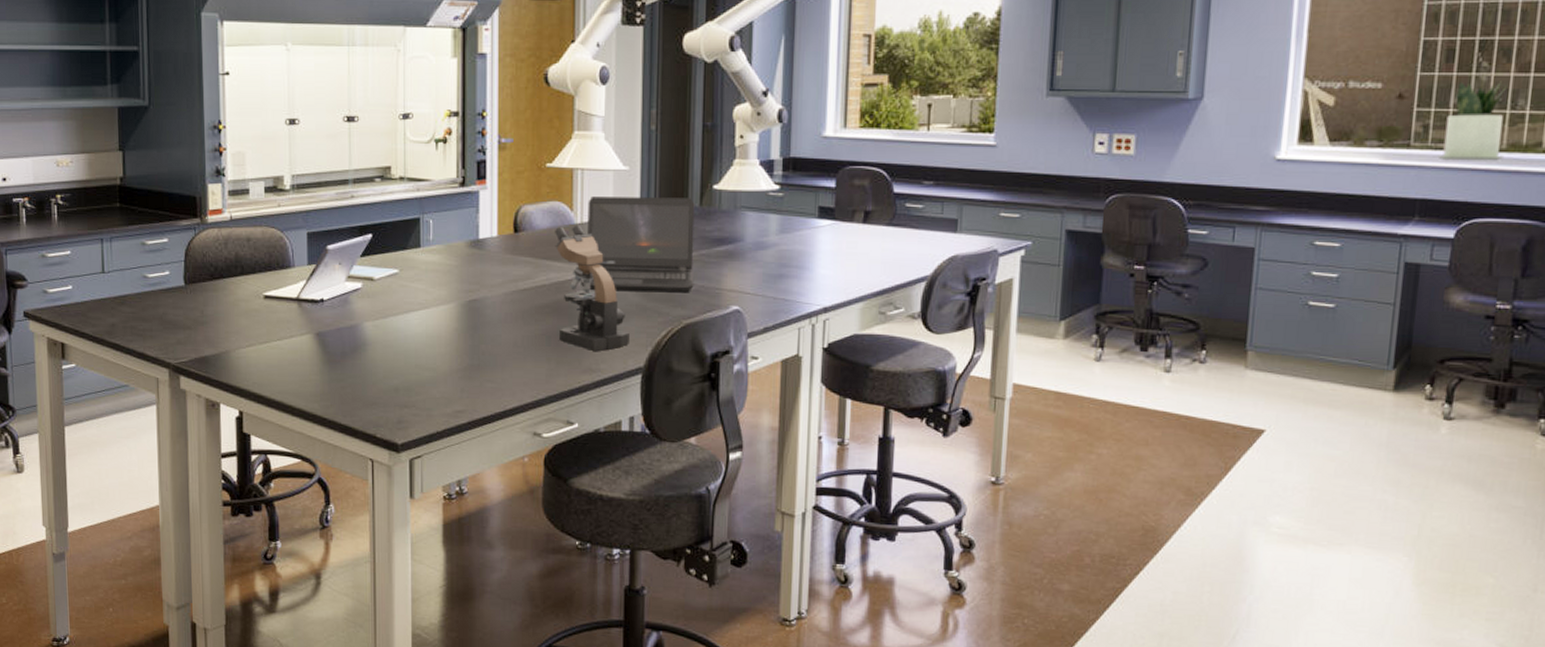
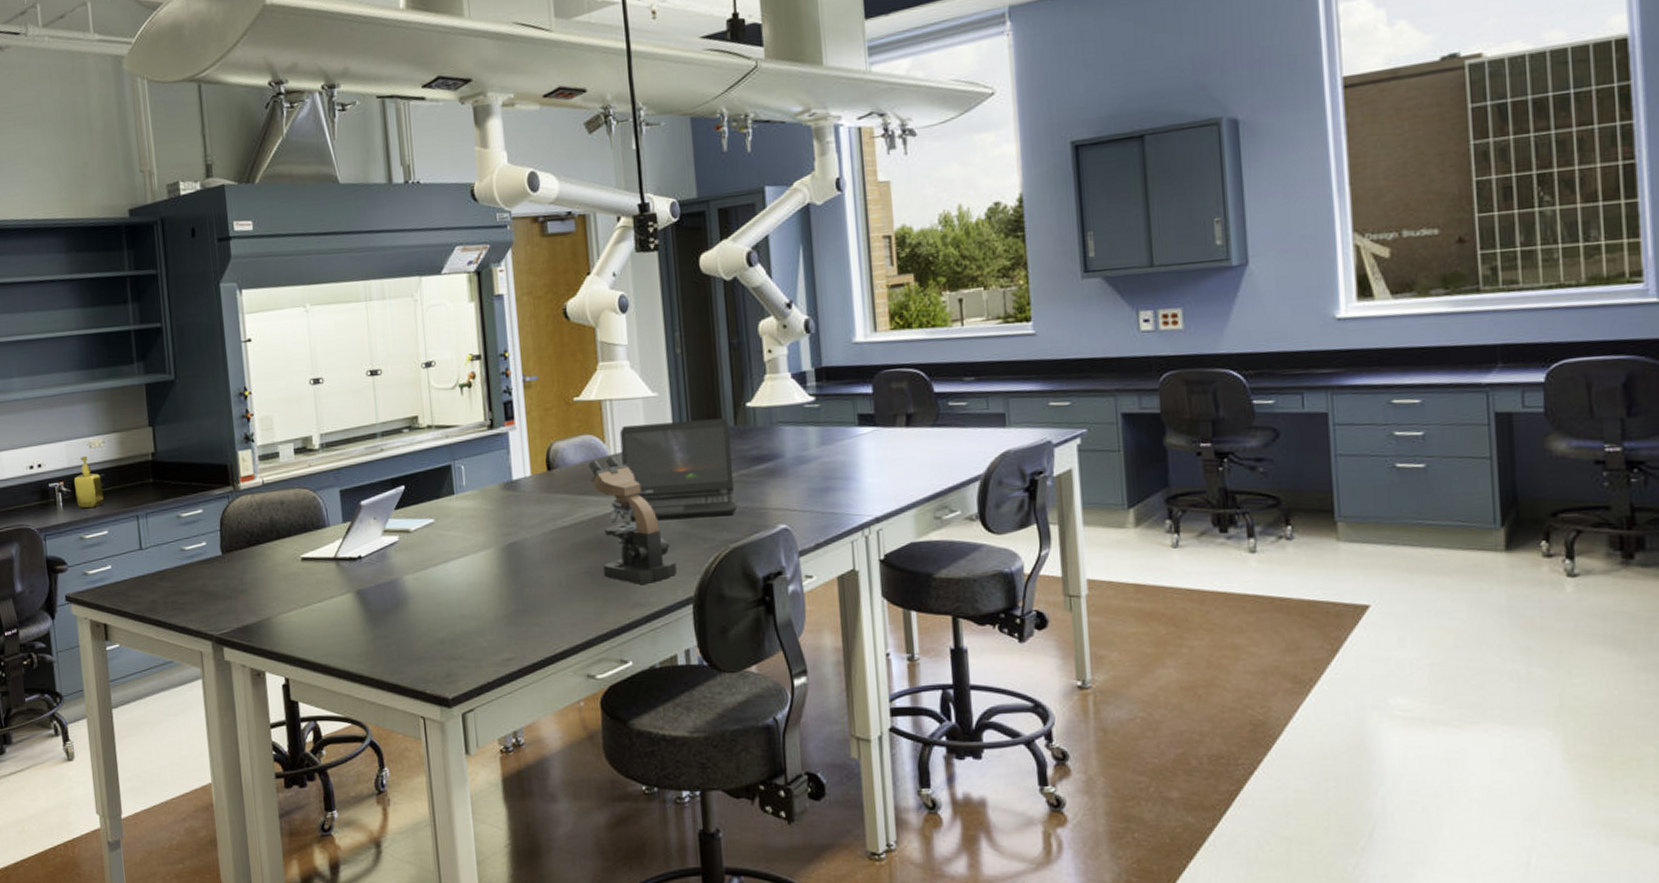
soap dispenser: none [38,173,68,227] -> present [73,455,104,509]
planter: present [1437,81,1506,161] -> none [1512,213,1586,302]

